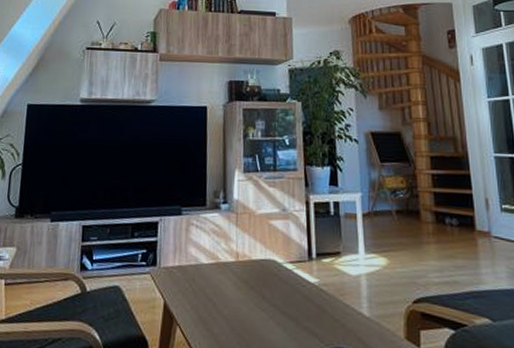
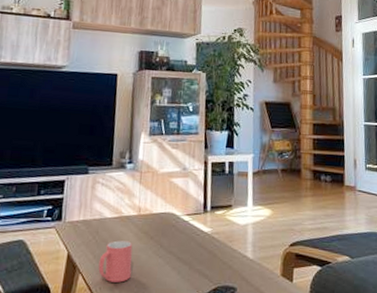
mug: none [196,290,233,338] -> present [98,240,133,283]

